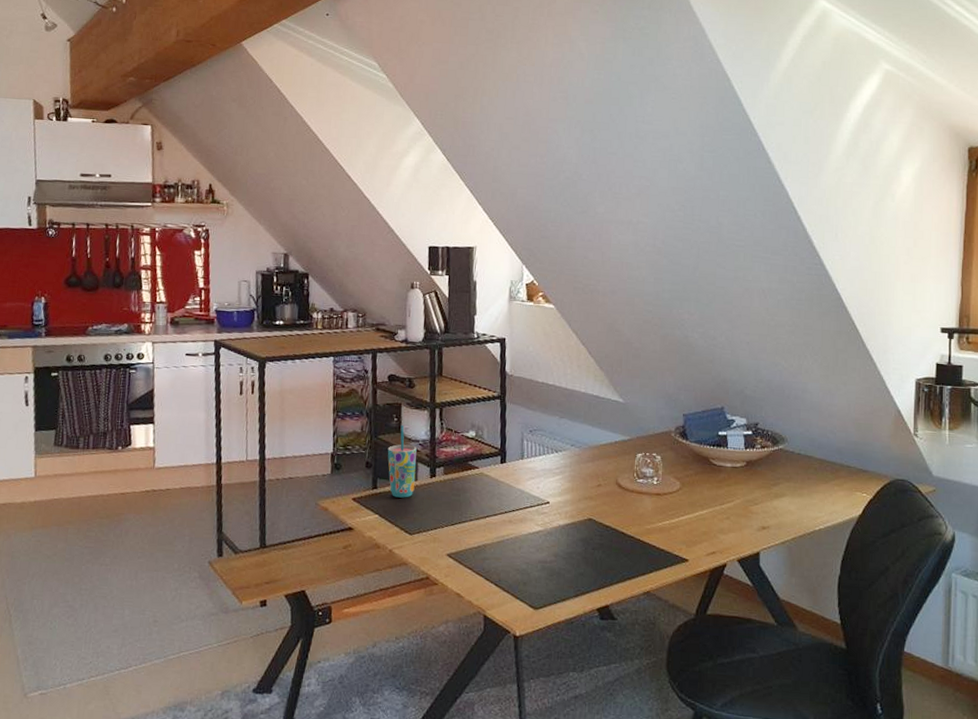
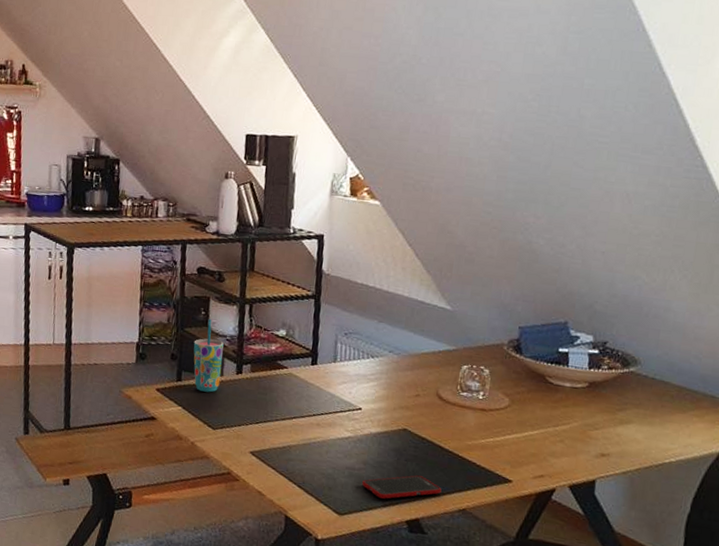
cell phone: none [554,563,627,589] -> present [362,475,442,499]

